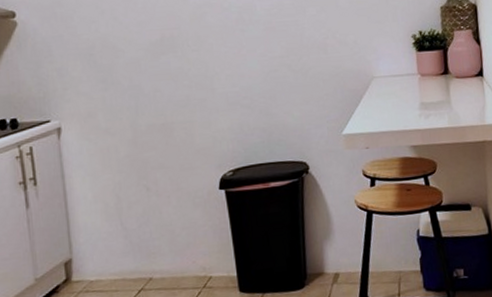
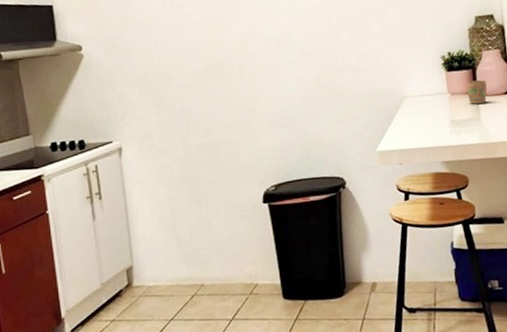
mug: none [437,61,458,86] -> present [466,80,487,104]

